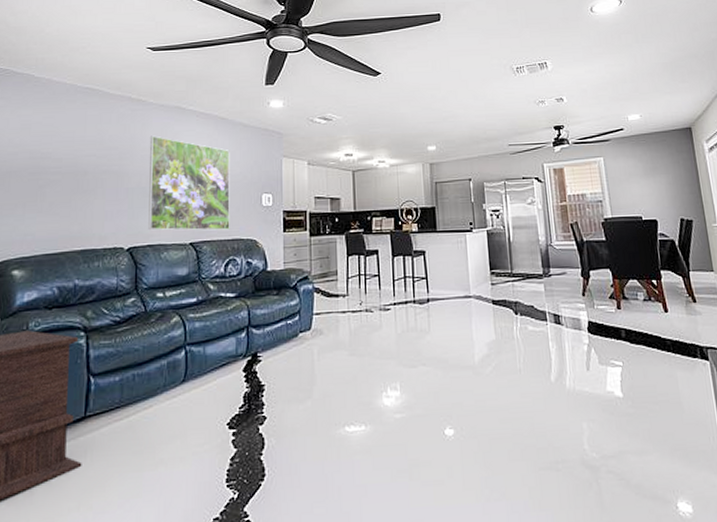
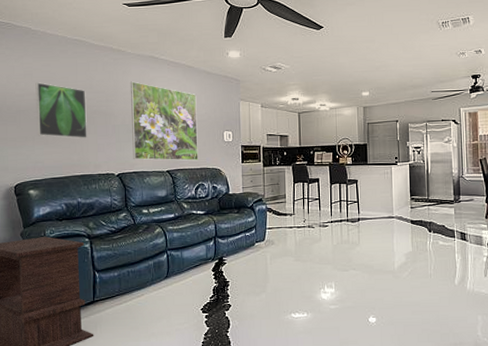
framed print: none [30,137,95,206] -> present [35,82,87,139]

